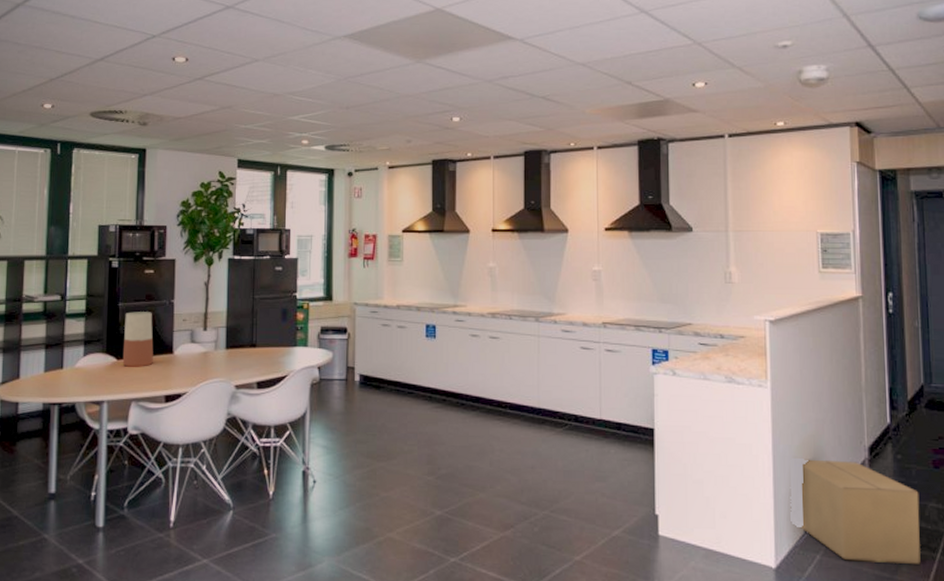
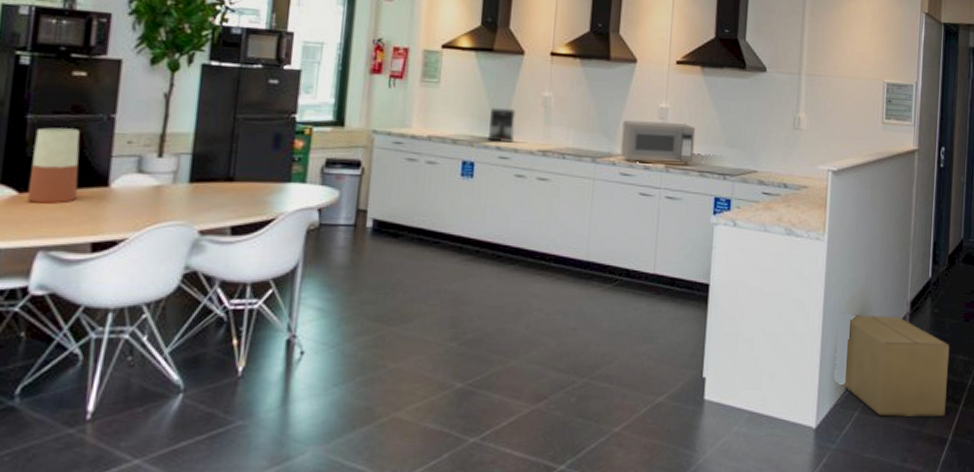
coffee maker: none [446,278,466,308] -> present [489,107,516,143]
microwave: none [560,283,629,321] -> present [620,120,696,164]

